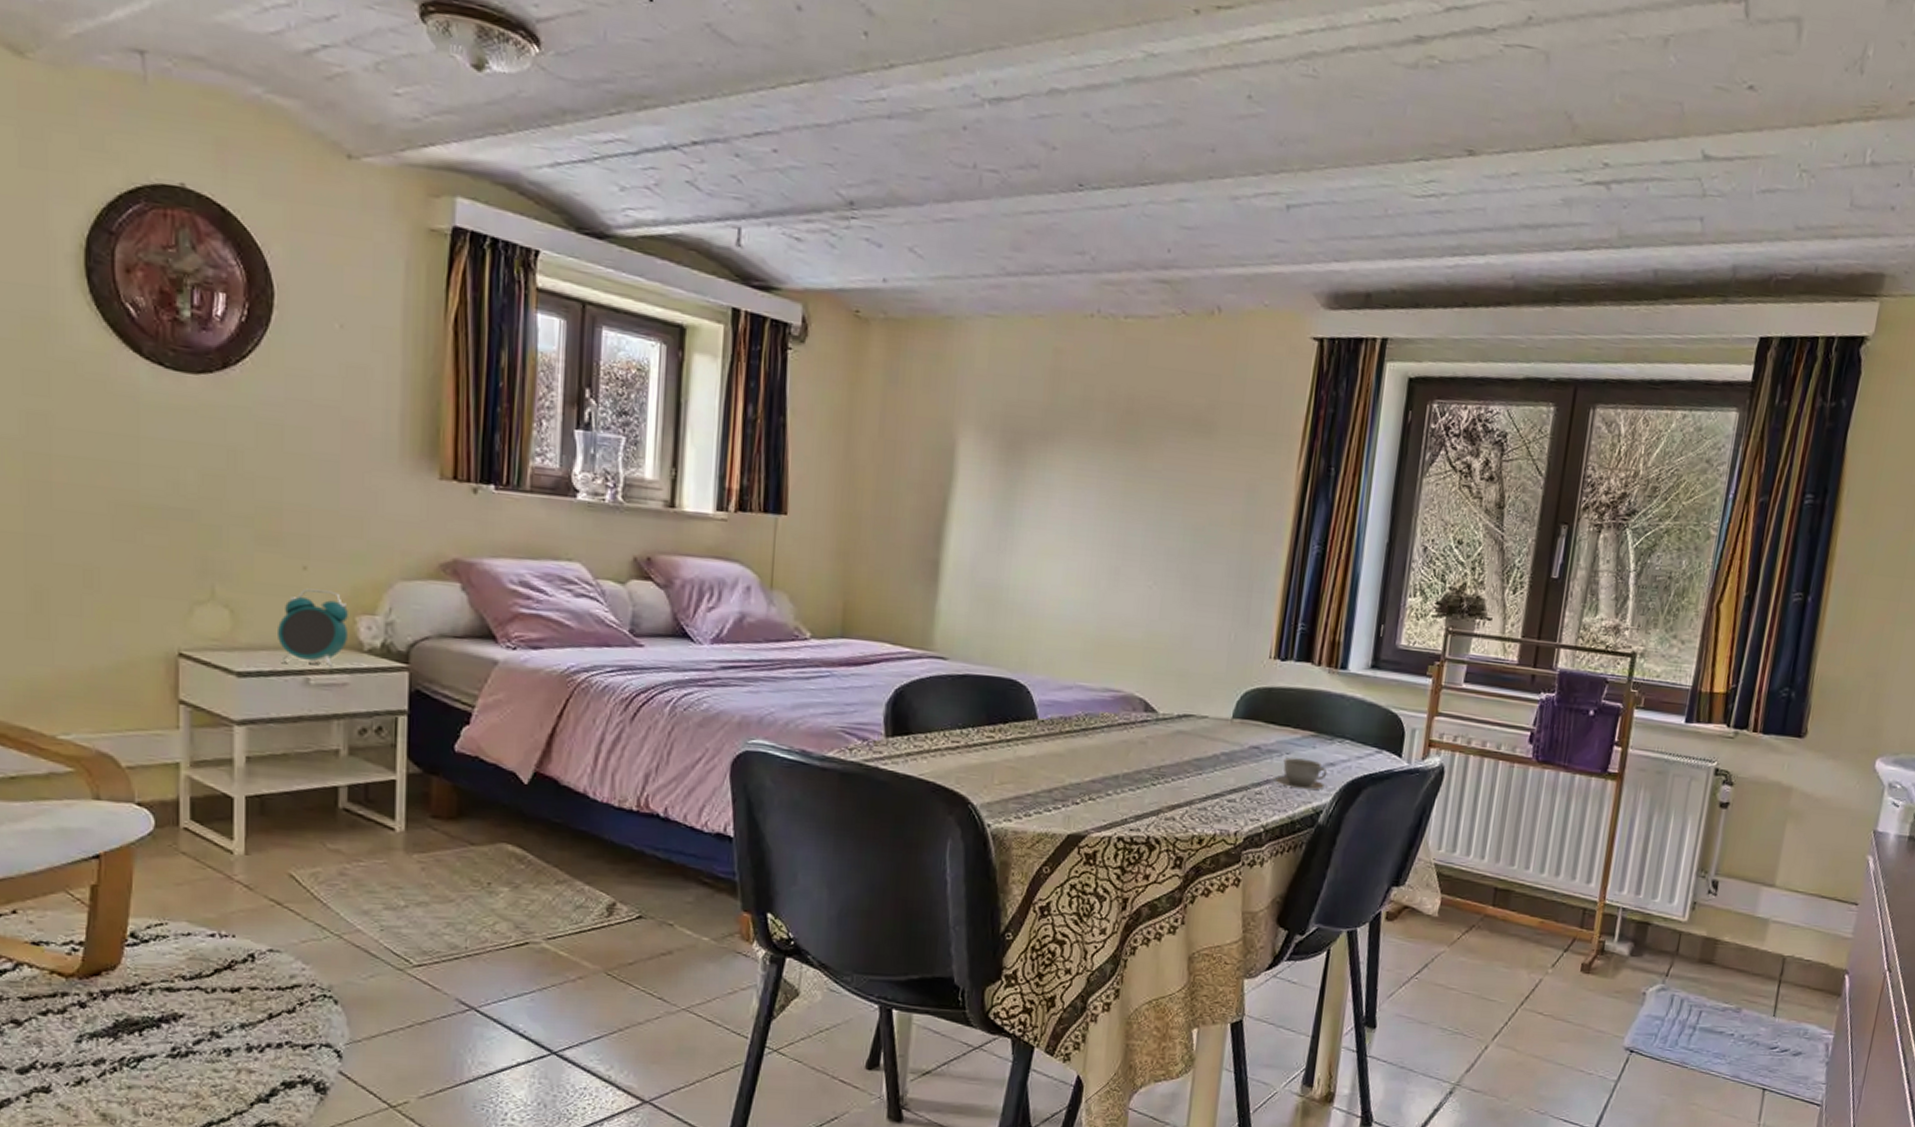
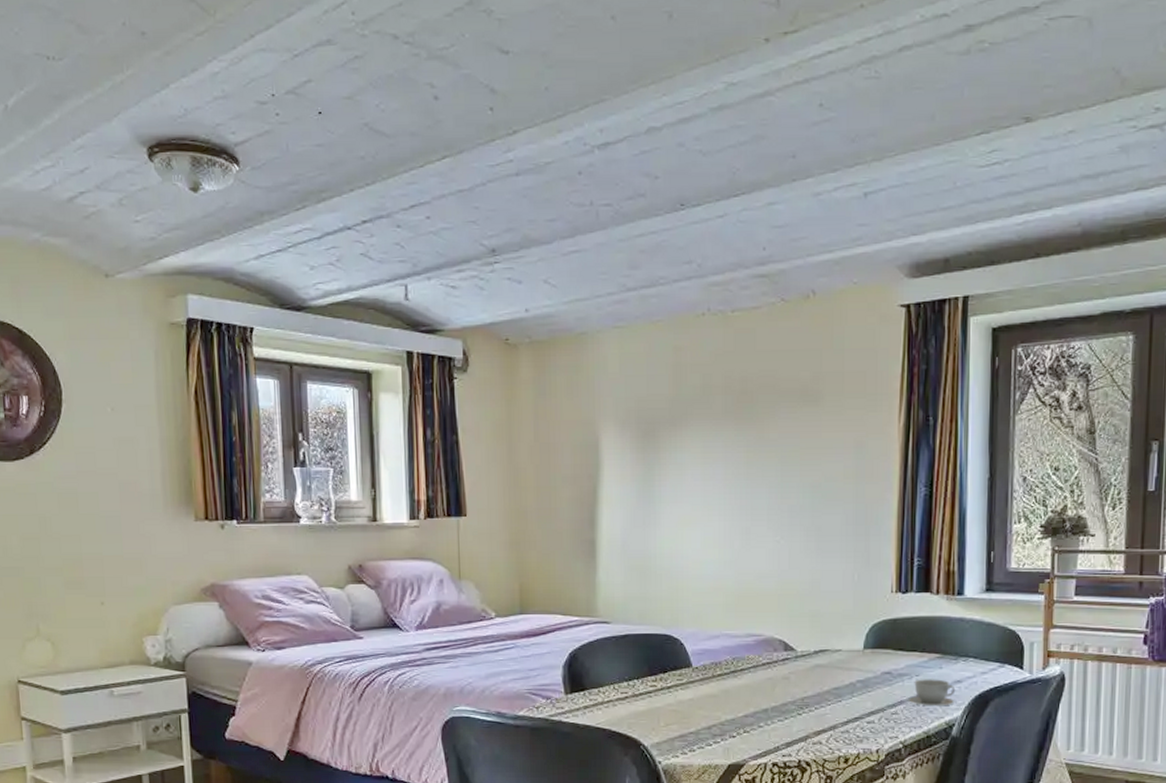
alarm clock: present [278,588,348,668] -> none [87,619,138,681]

